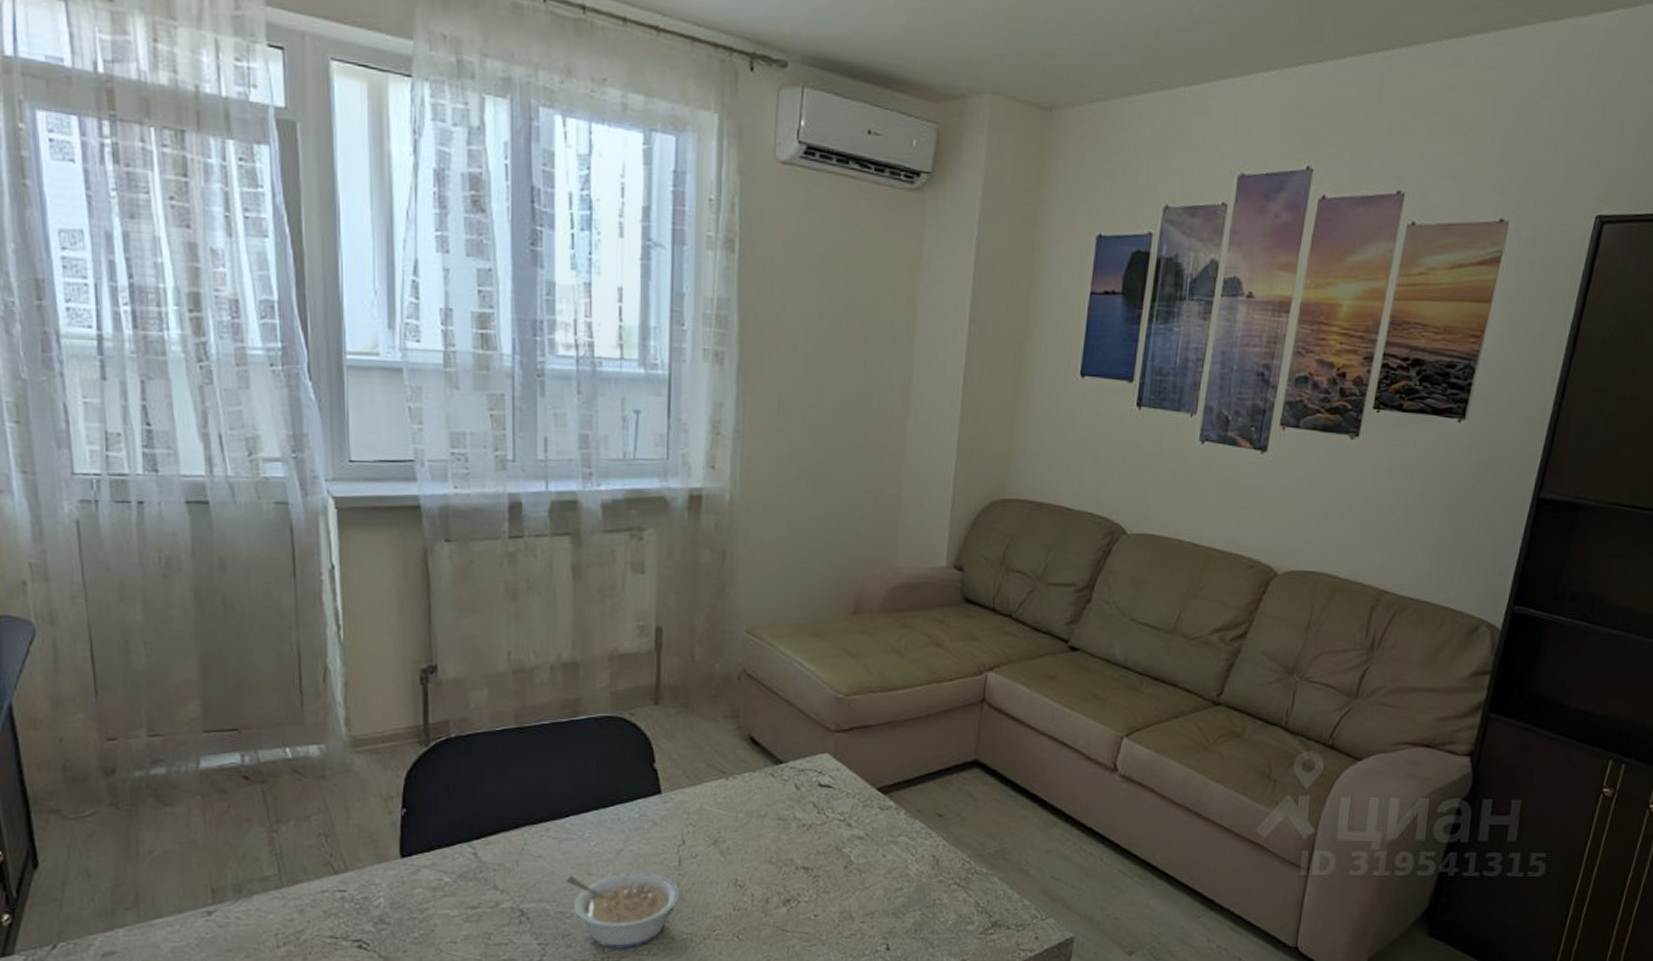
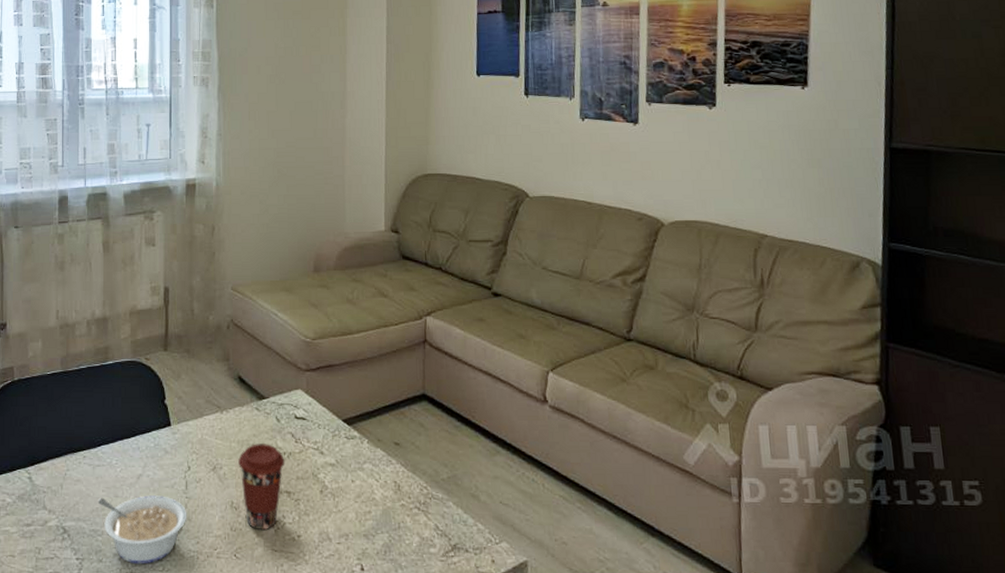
coffee cup: none [746,814,804,909] -> present [238,444,285,530]

